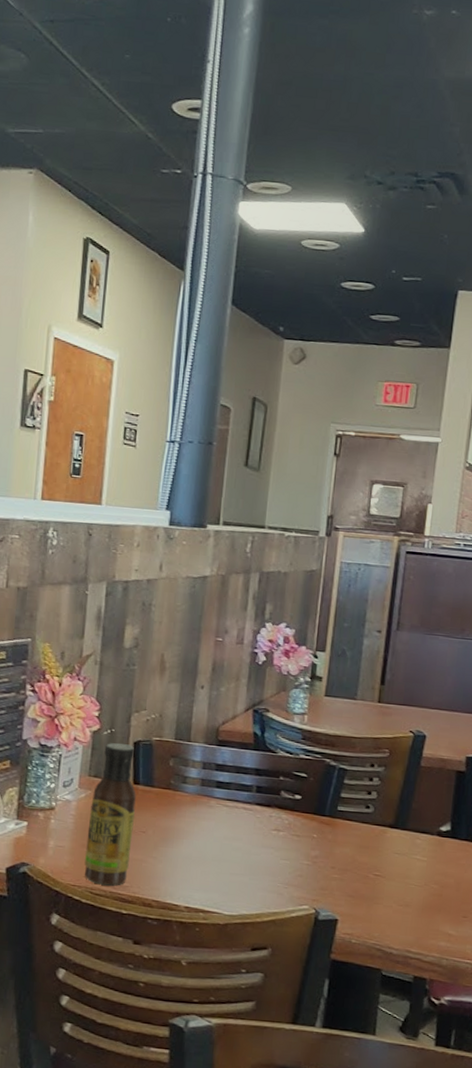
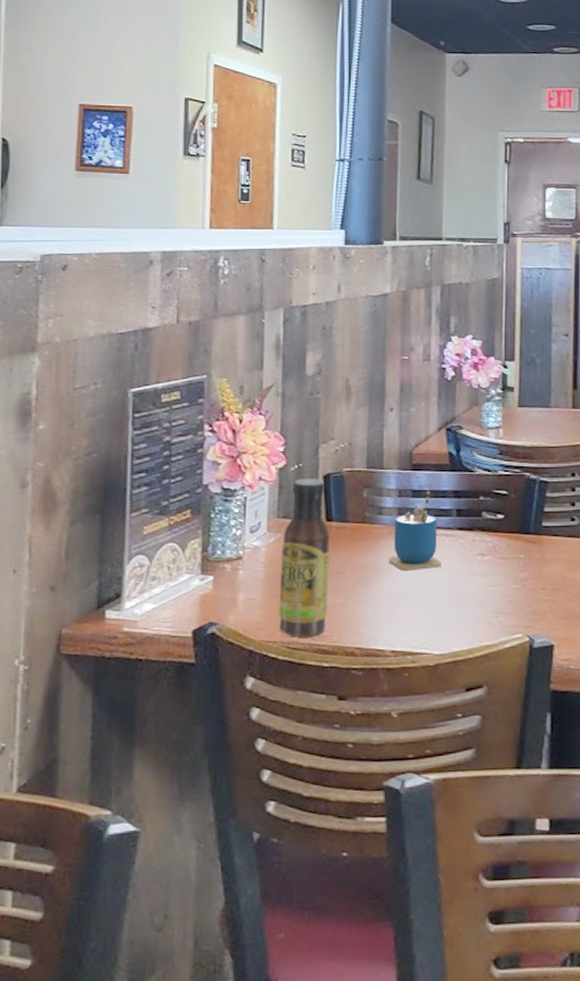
cup: none [189,765,238,838] -> present [388,490,441,572]

